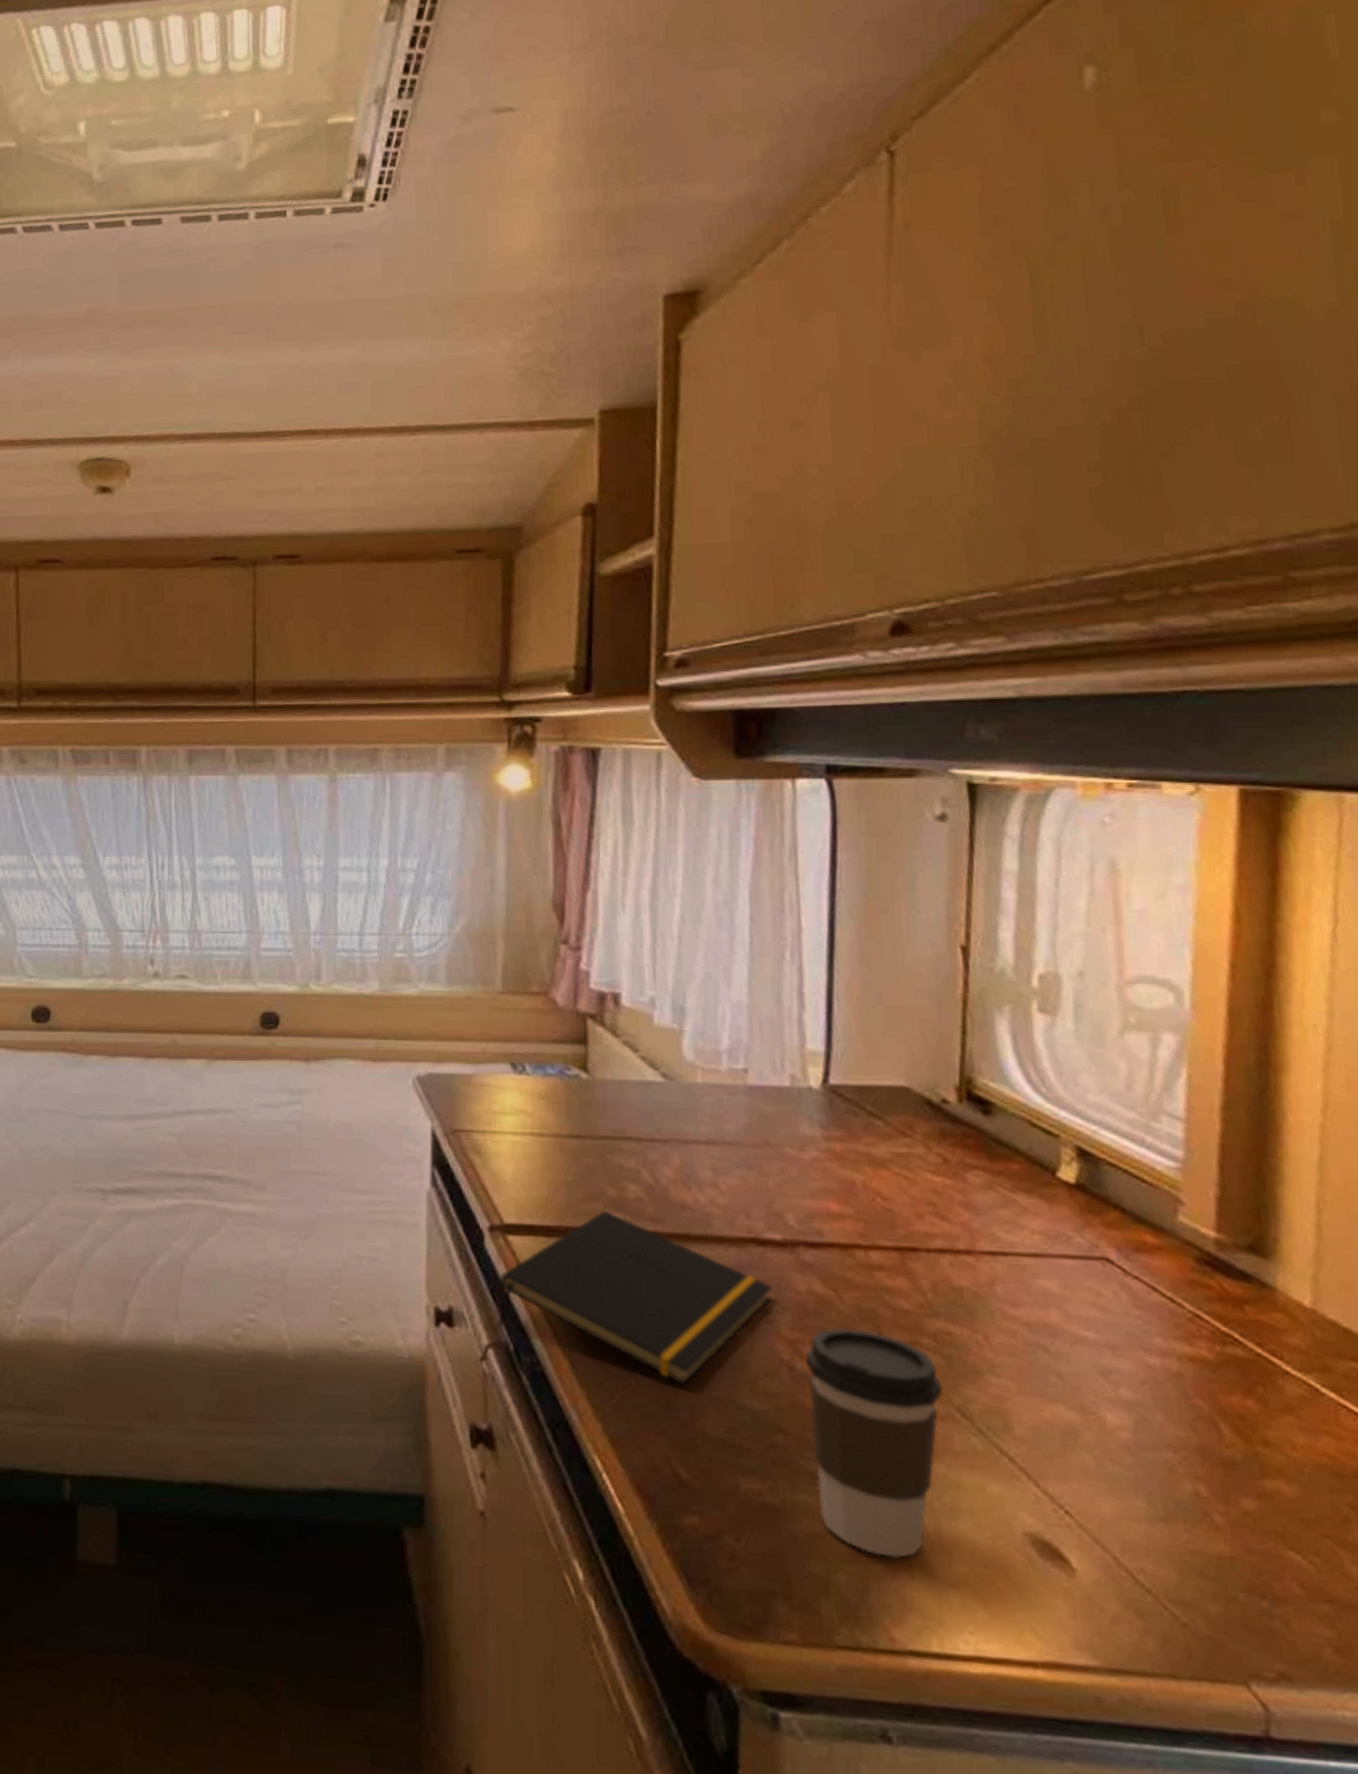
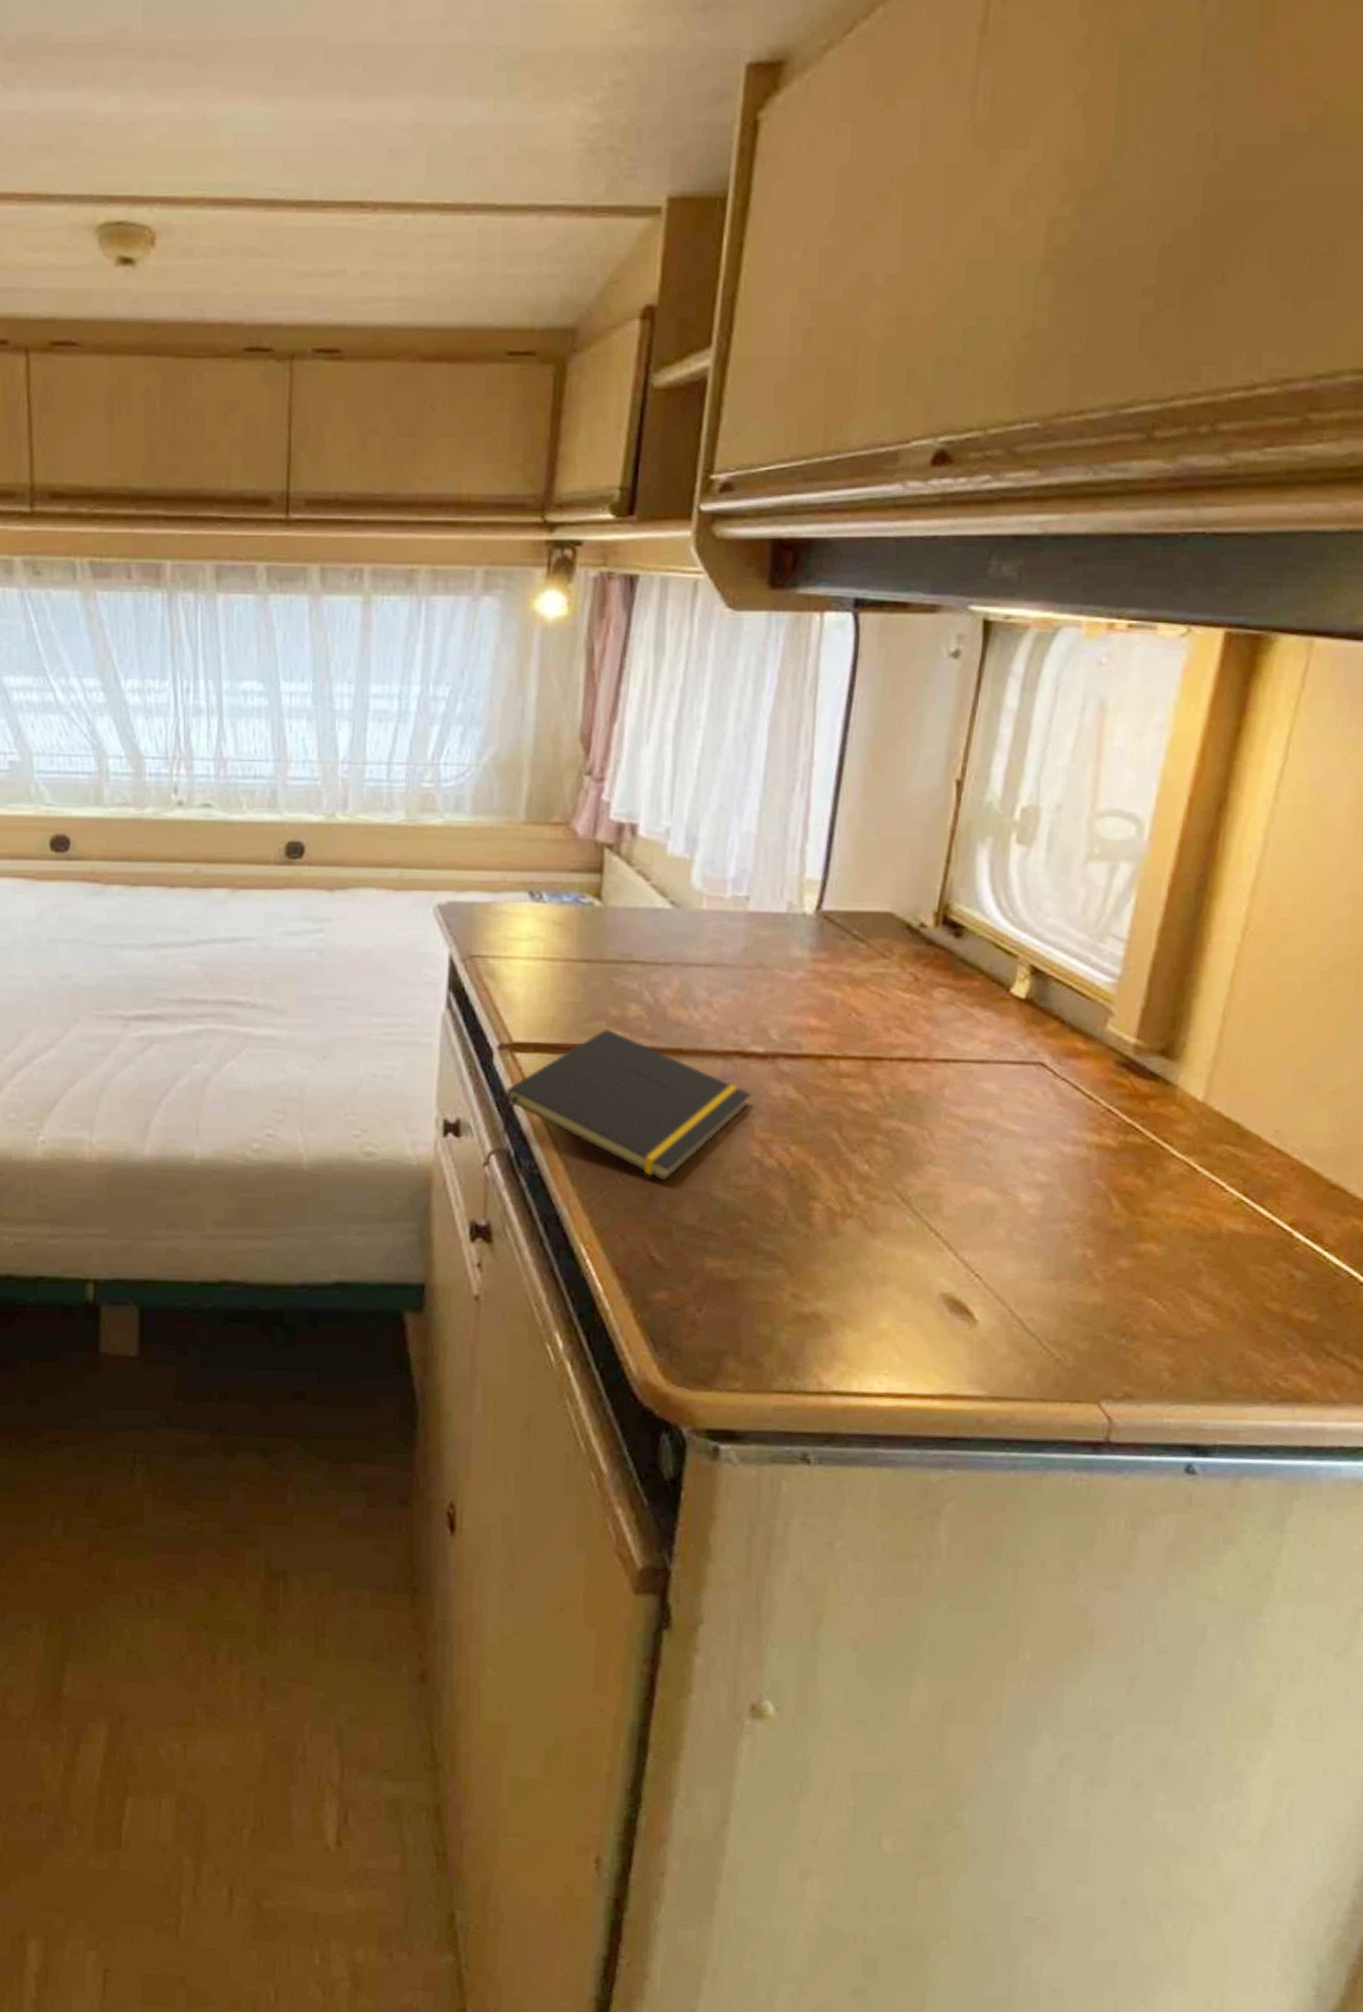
coffee cup: present [805,1328,944,1558] -> none [772,1128,889,1318]

